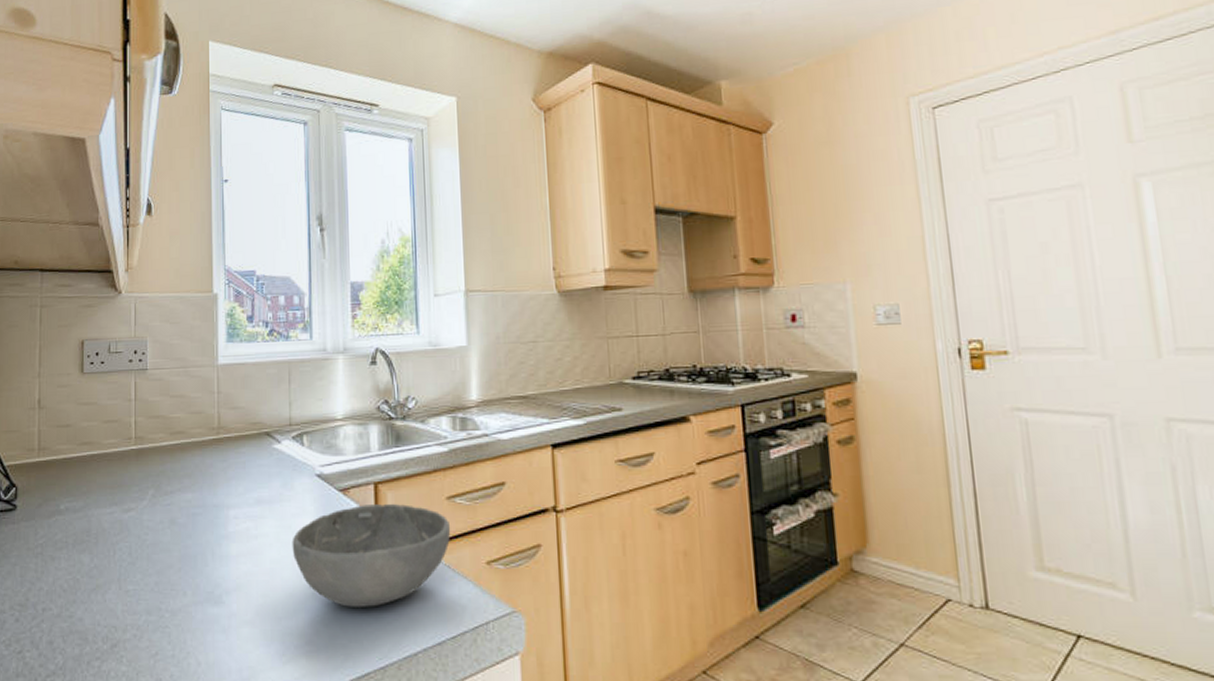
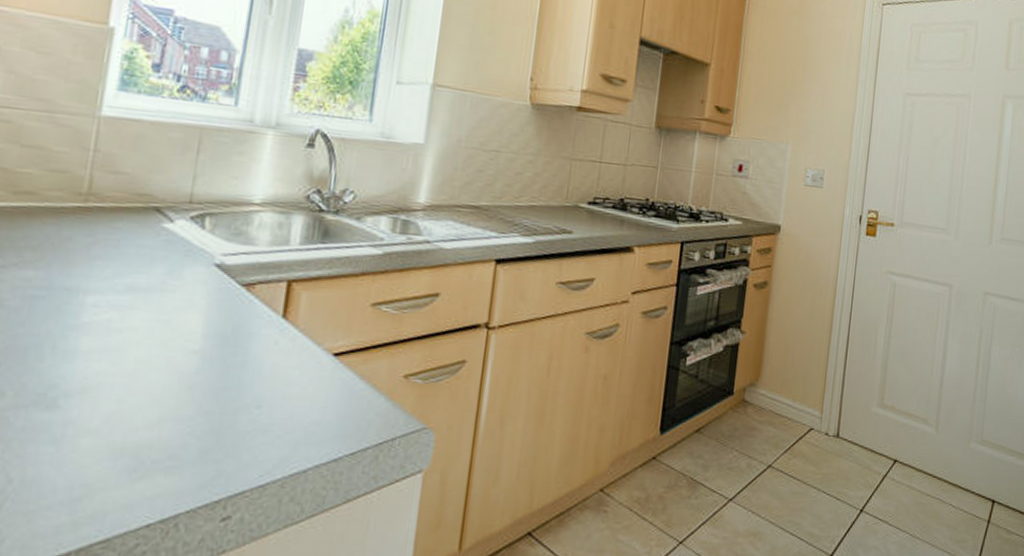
bowl: present [292,503,451,607] -> none [167,303,371,419]

